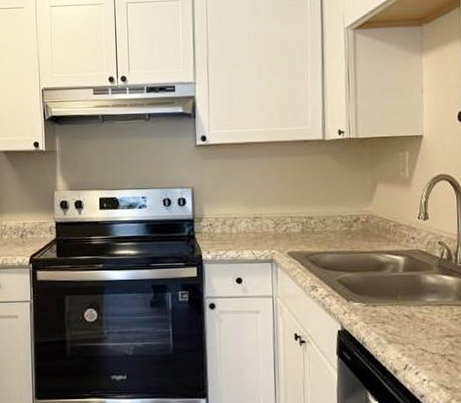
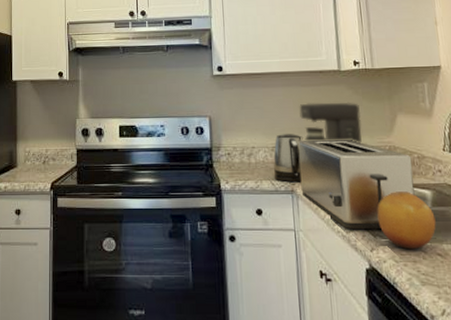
kettle: none [254,203,284,251] -> present [273,133,302,182]
toaster: none [279,209,389,295] -> present [298,139,415,230]
coffee maker: none [281,171,342,213] -> present [299,102,362,144]
fruit: none [352,258,406,312] -> present [377,191,436,250]

